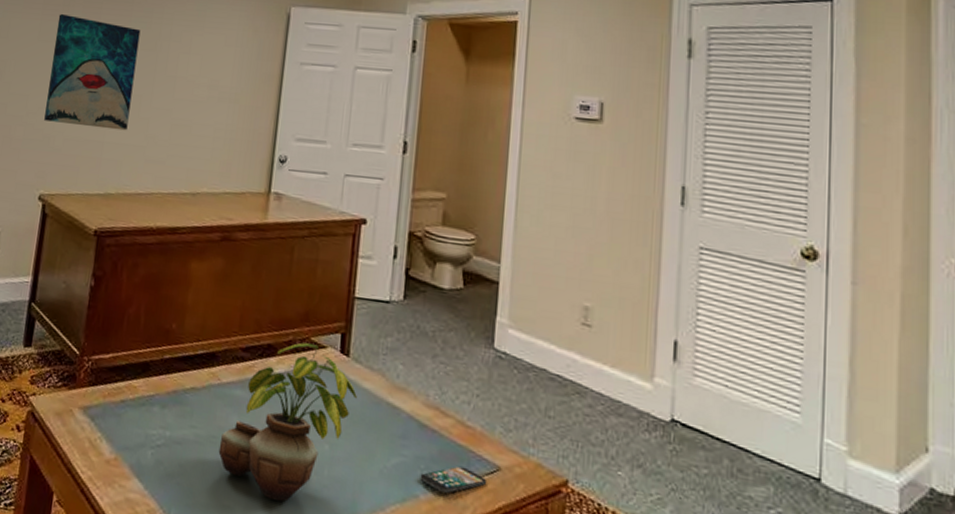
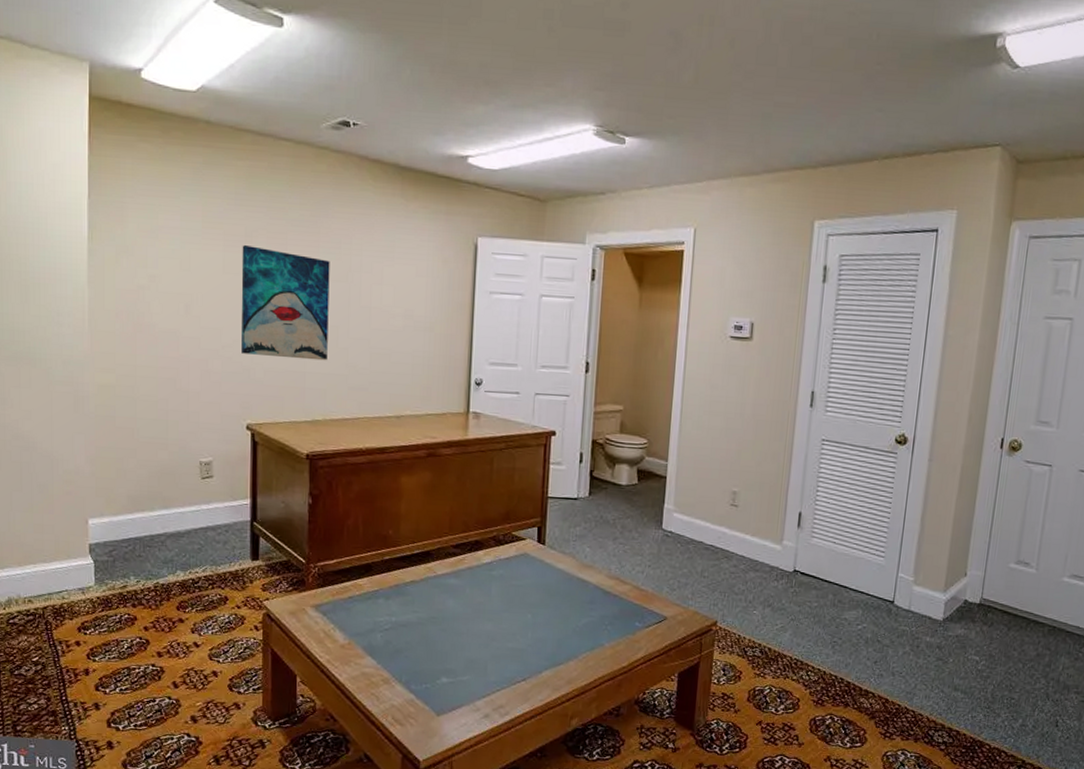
potted plant: present [218,342,357,501] -> none [439,537,553,660]
smartphone: present [420,466,486,493] -> none [605,619,656,640]

